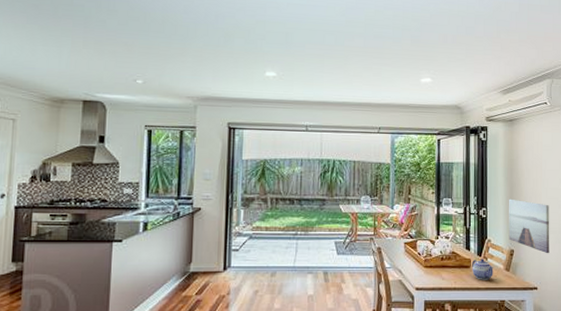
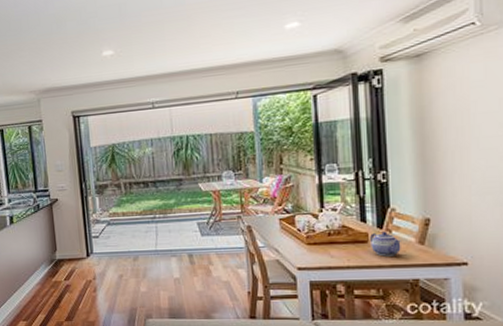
wall art: present [508,198,550,254] -> none [418,156,486,221]

